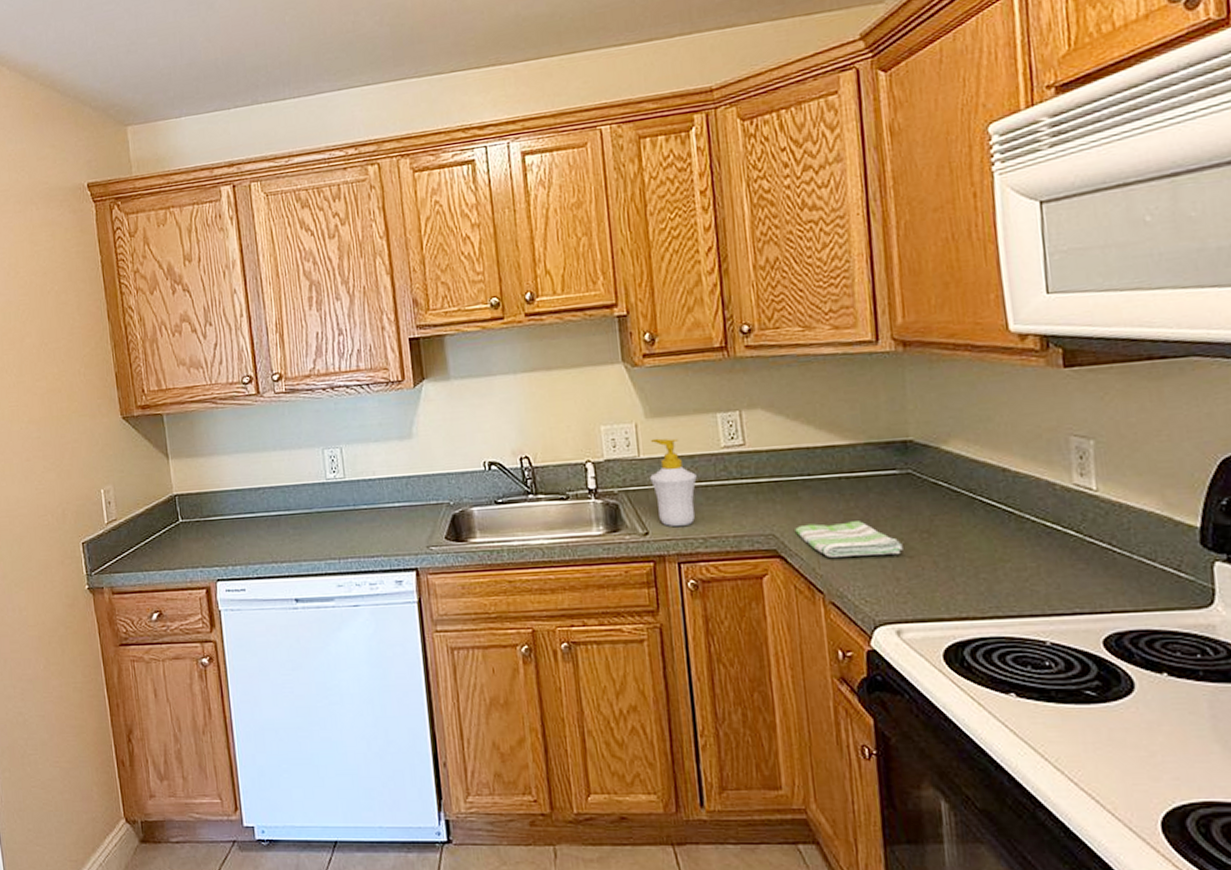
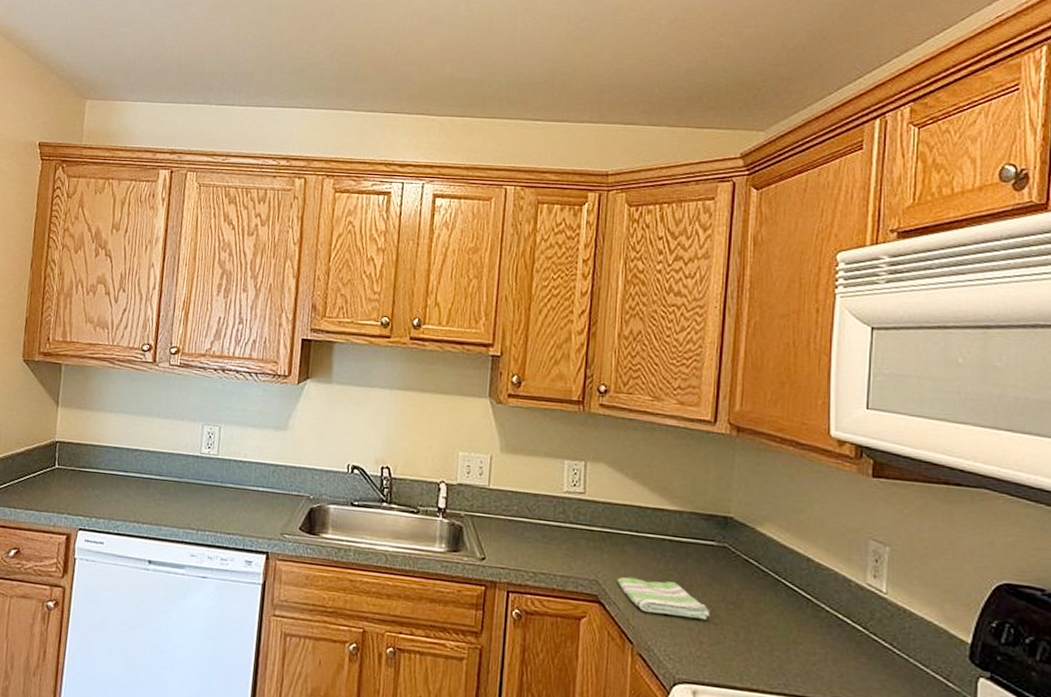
soap bottle: present [650,438,697,527] -> none [495,472,537,558]

